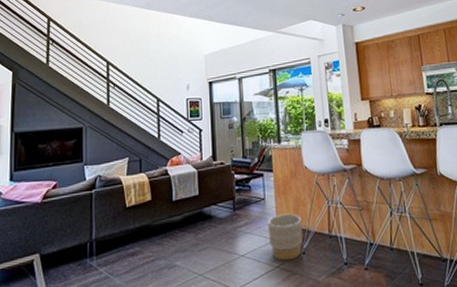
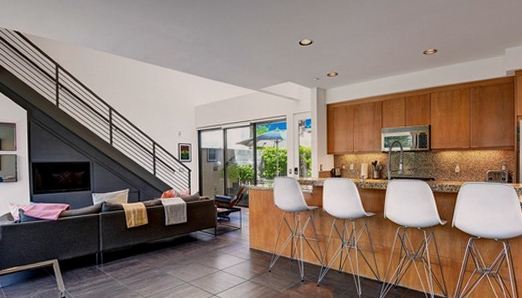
planter: present [267,213,303,261] -> none [242,241,270,276]

